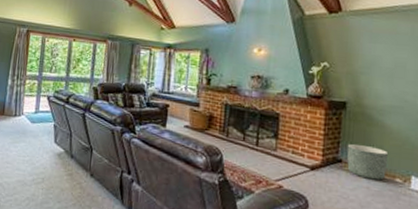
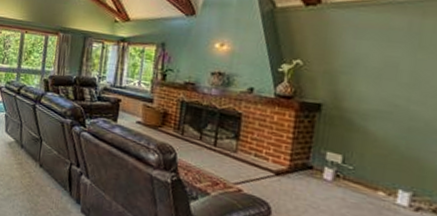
planter: present [347,144,389,181] -> none [319,150,371,192]

